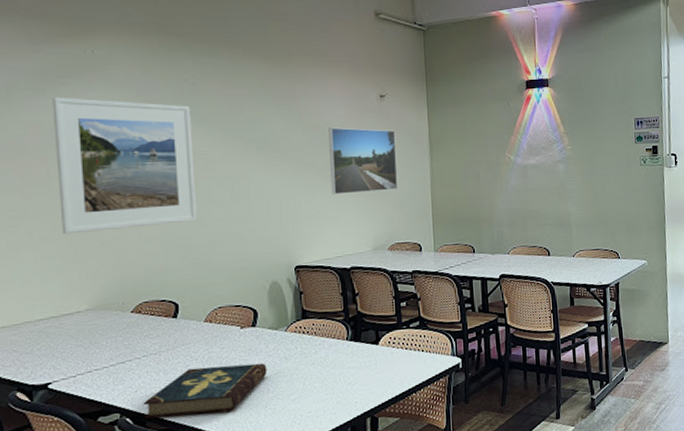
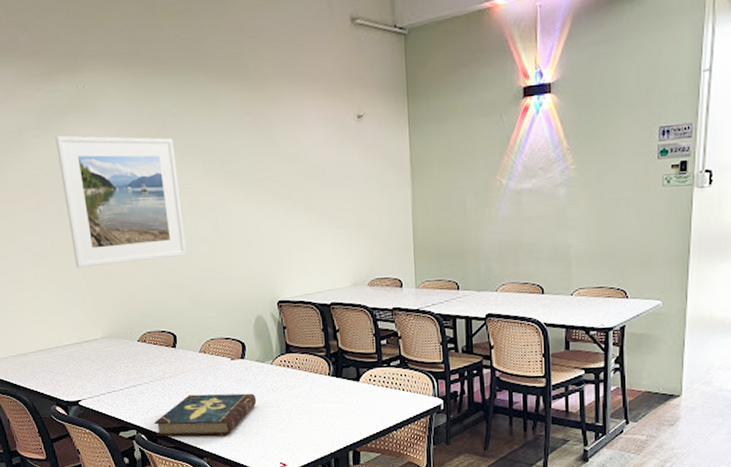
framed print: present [328,127,398,195] -> none [305,154,378,228]

